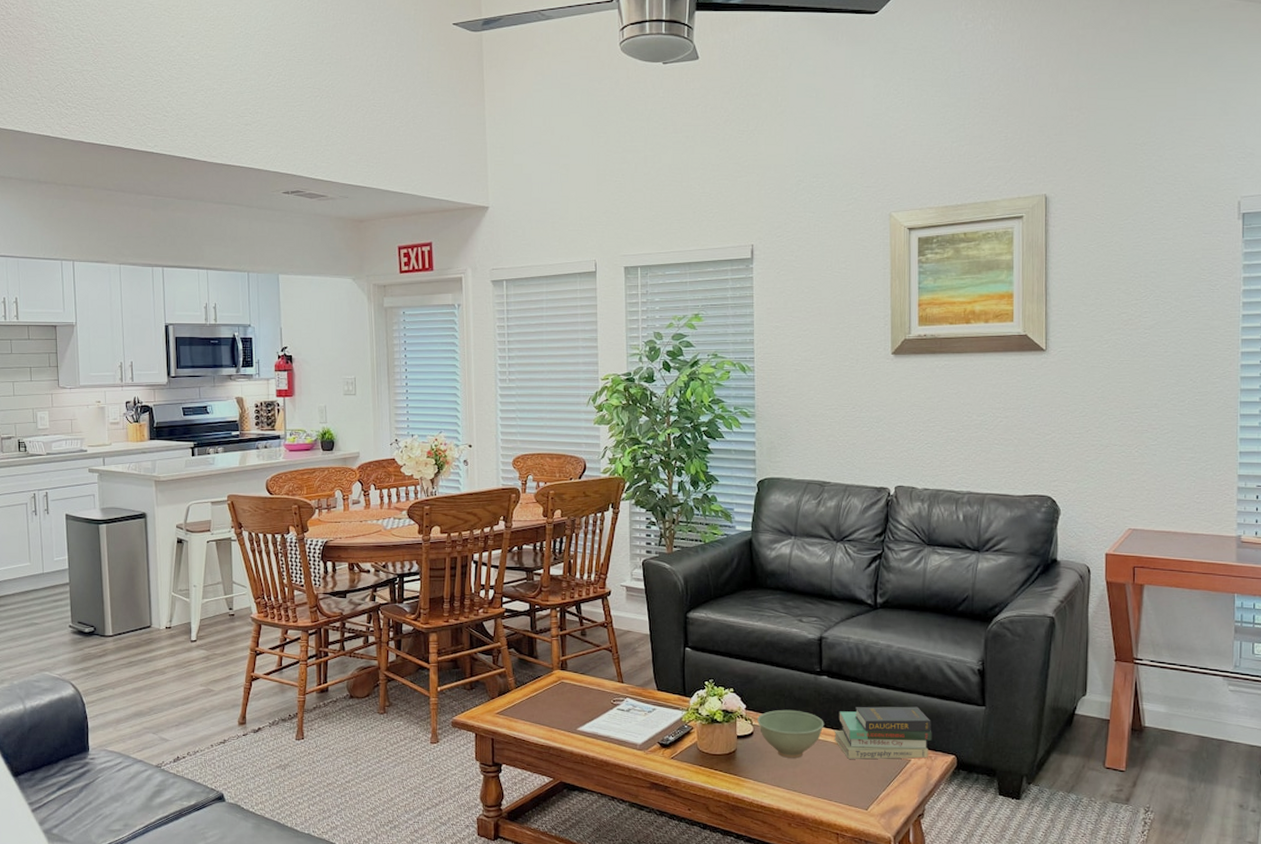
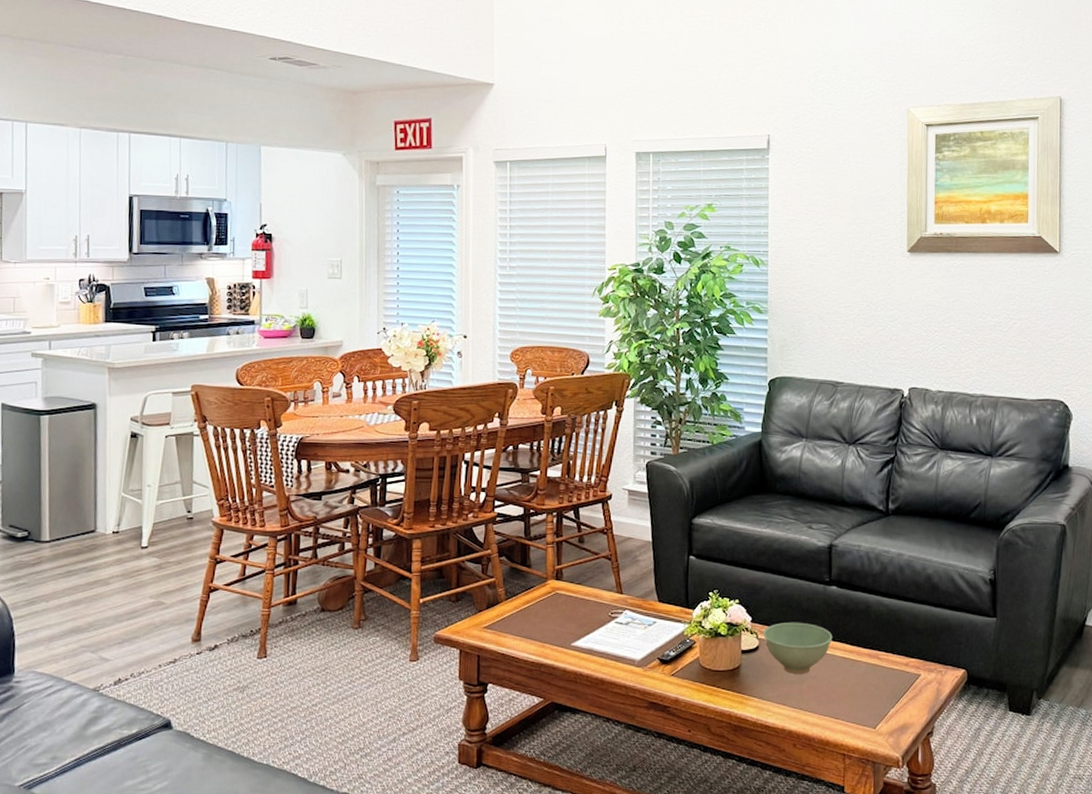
books: present [833,706,932,760] -> none [842,618,943,675]

